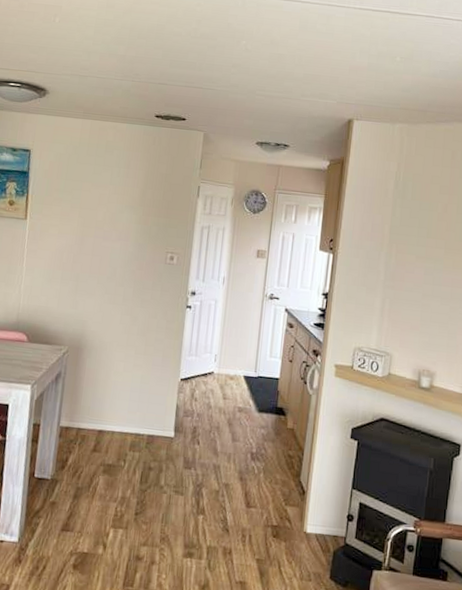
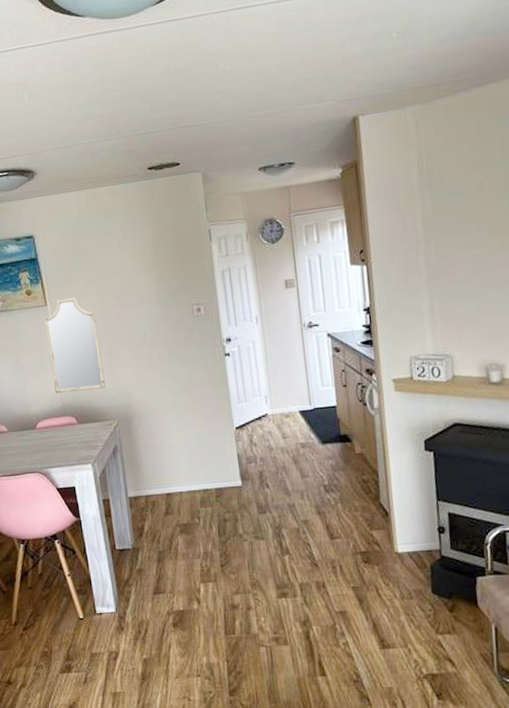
home mirror: none [12,216,72,313] -> present [43,297,106,393]

